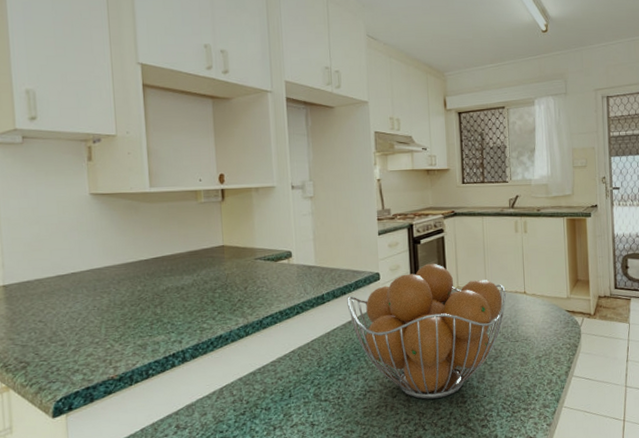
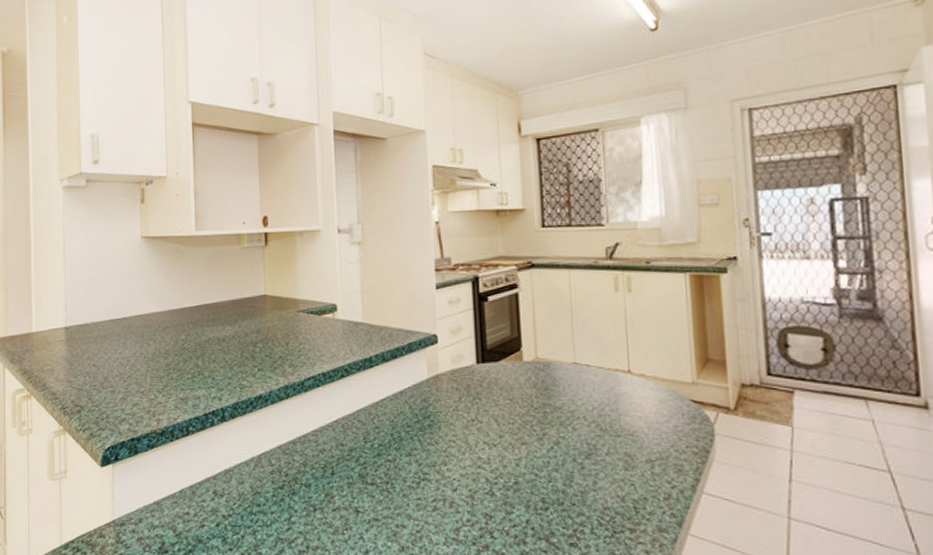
fruit basket: present [347,263,507,399] -> none [398,326,604,499]

